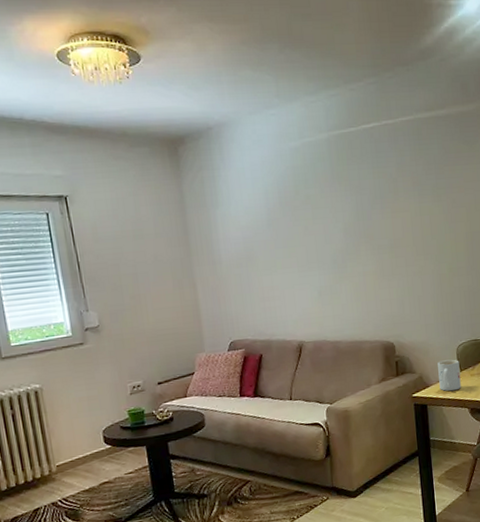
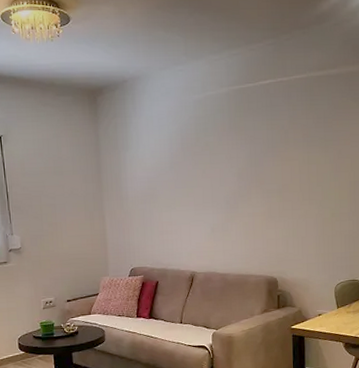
mug: present [437,359,461,392] -> none [316,296,337,326]

